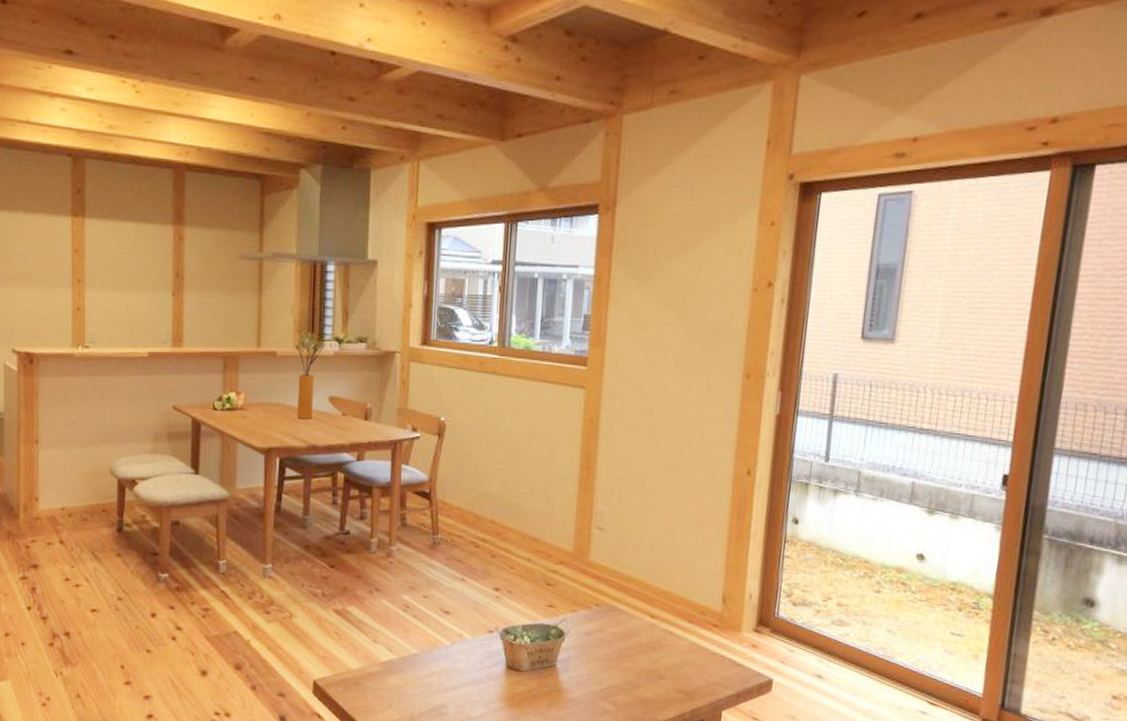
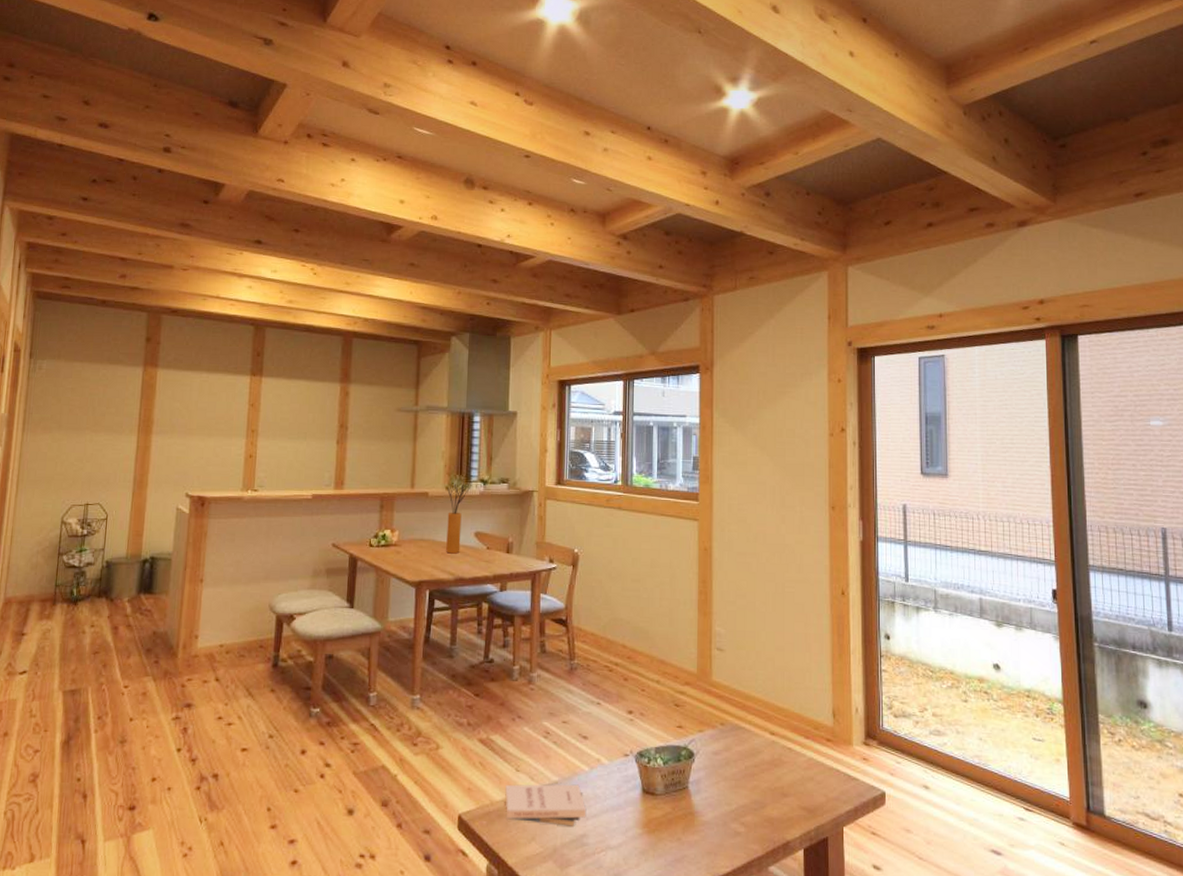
books: none [361,654,447,697] -> present [505,783,587,826]

